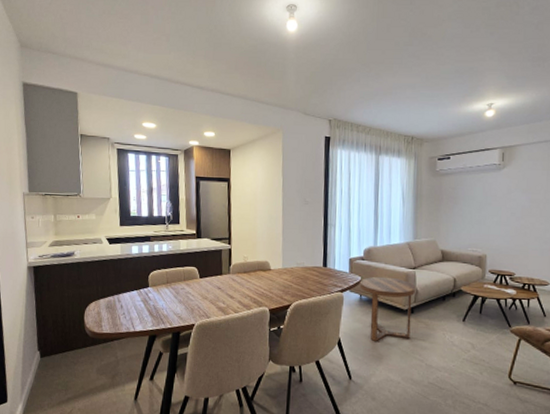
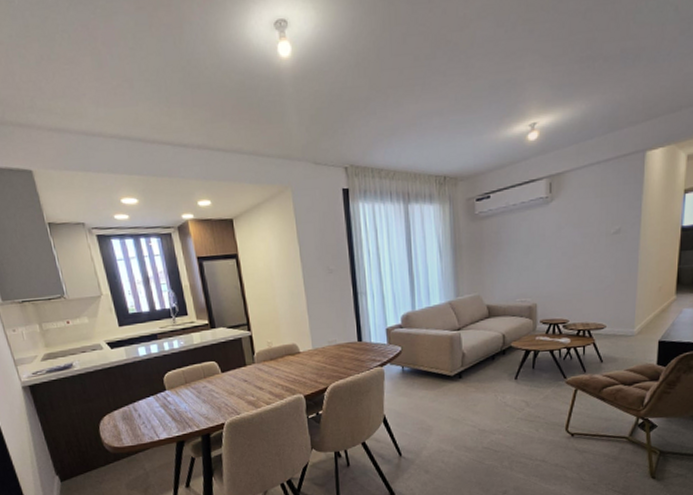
side table: present [359,276,416,342] -> none [400,342,463,415]

